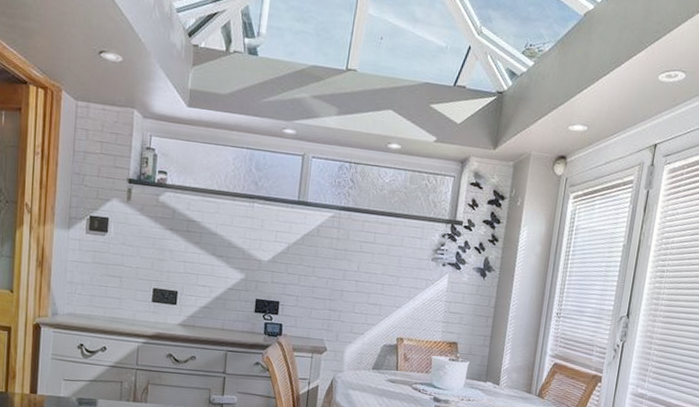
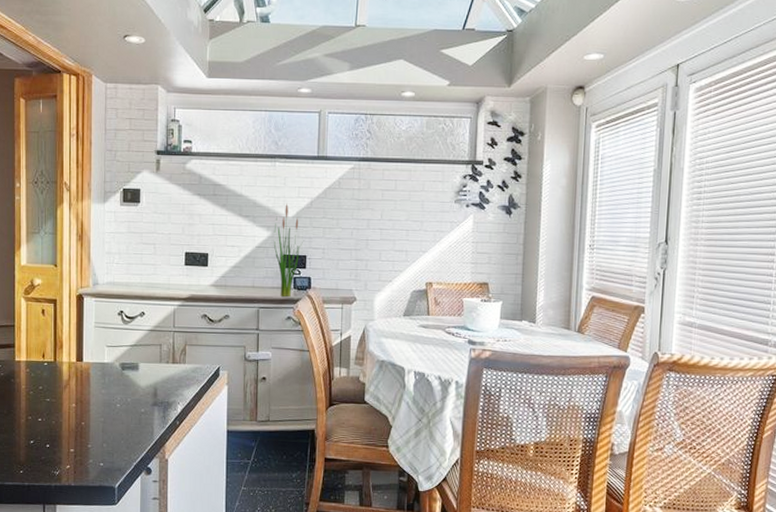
plant: none [246,246,278,342] -> present [273,203,304,297]

